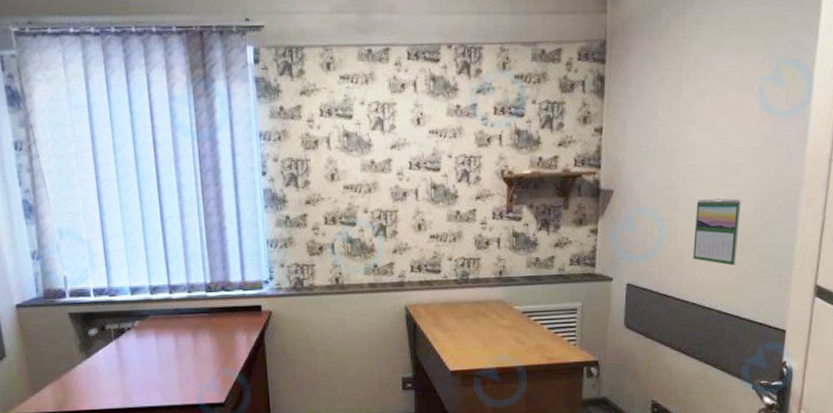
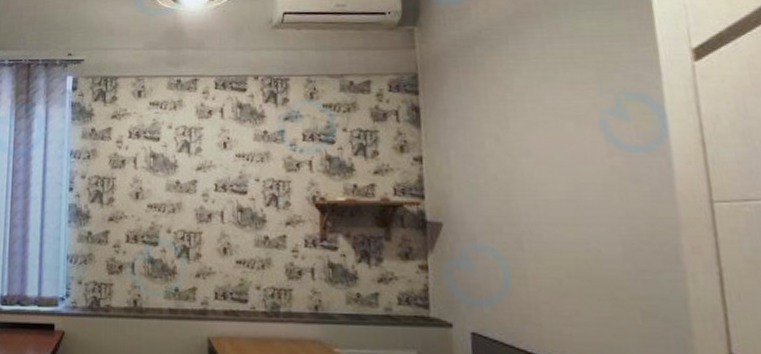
calendar: present [693,197,741,266] -> none [546,237,612,320]

